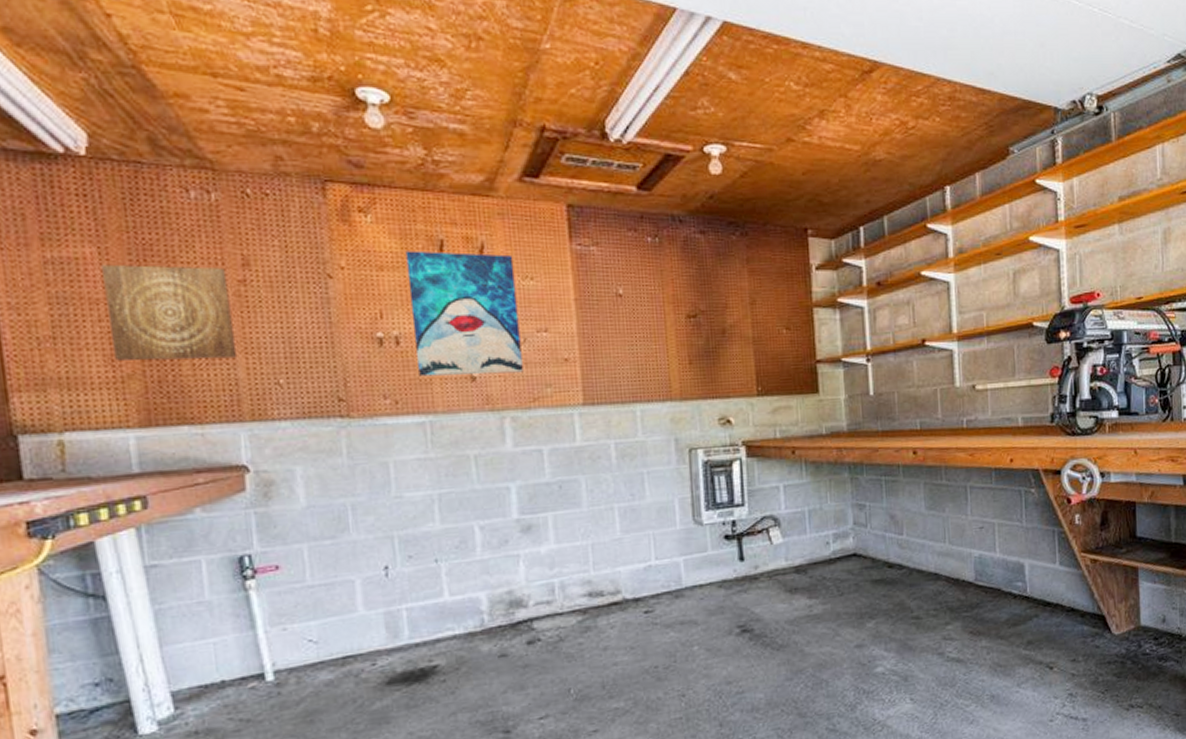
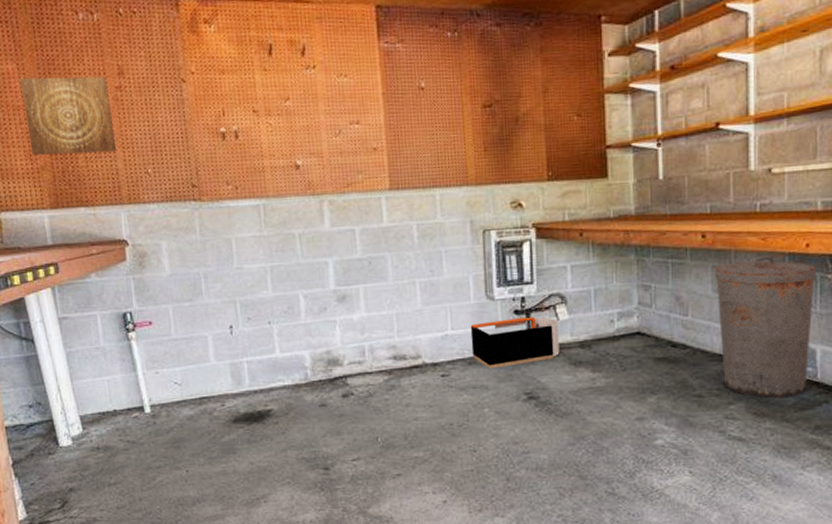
wall art: present [405,250,523,377] -> none [241,55,339,166]
storage bin: none [676,541,774,602] -> present [470,316,560,369]
trash can: none [926,471,1021,617] -> present [714,256,817,399]

